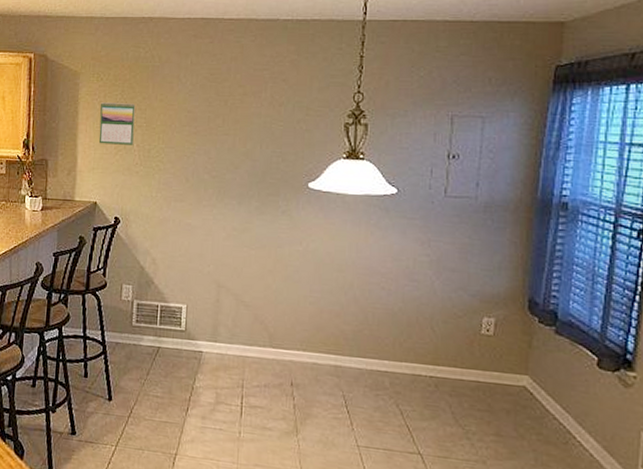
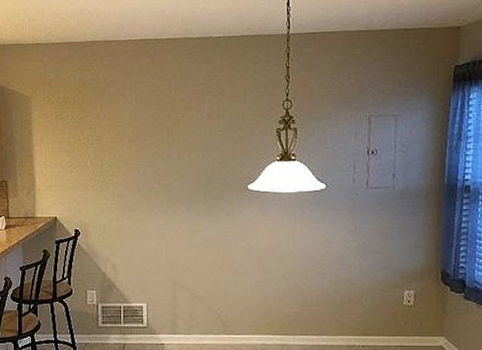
calendar: present [99,101,136,145] -> none [53,122,86,163]

